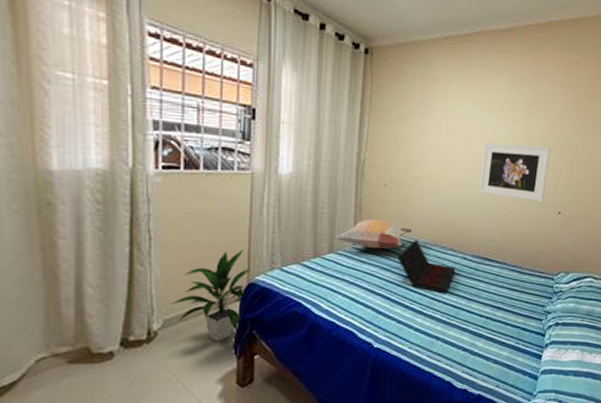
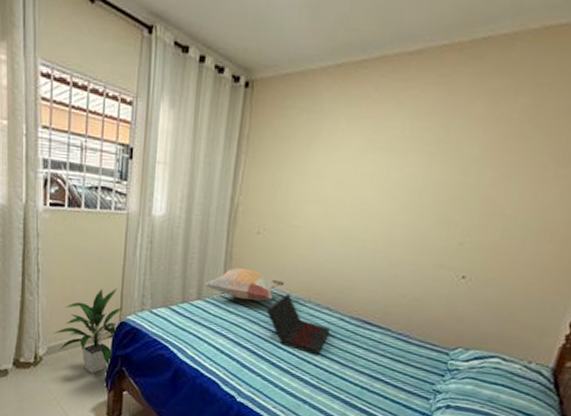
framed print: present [479,142,551,202] -> none [364,189,459,263]

